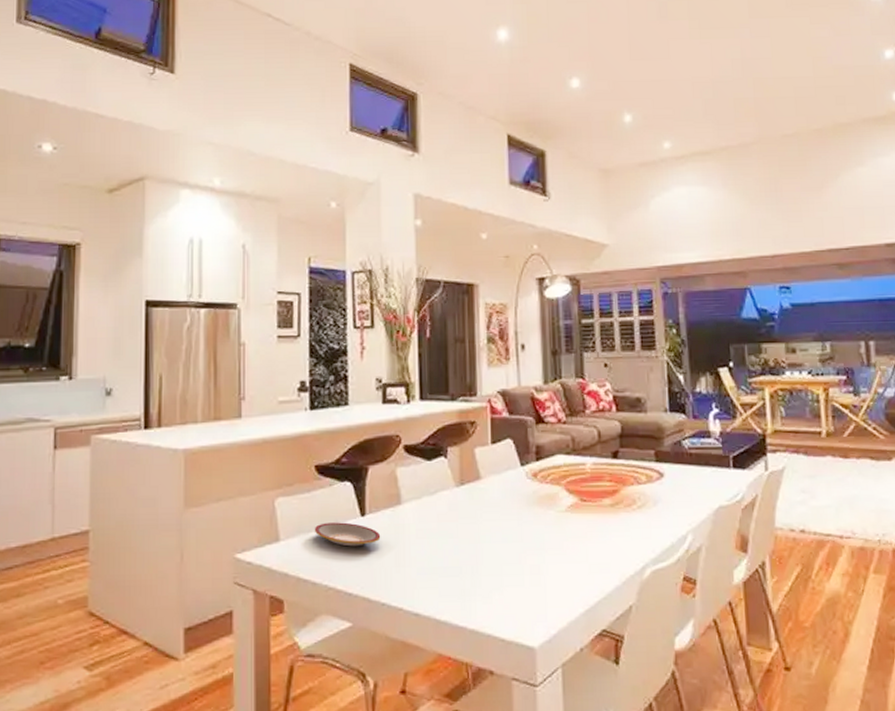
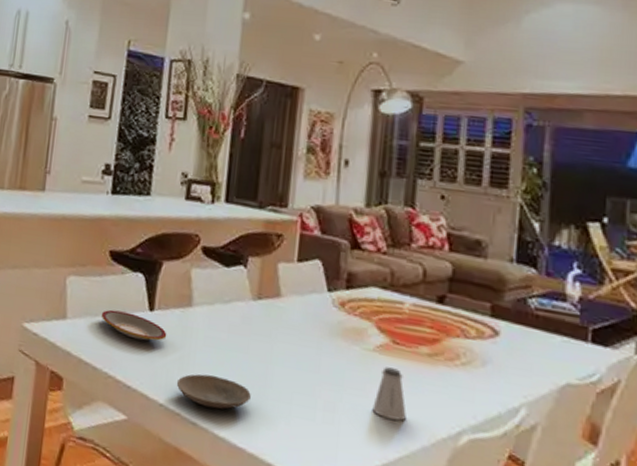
plate: none [395,565,465,596] -> present [176,374,251,410]
saltshaker: none [571,523,599,569] -> present [372,367,406,421]

